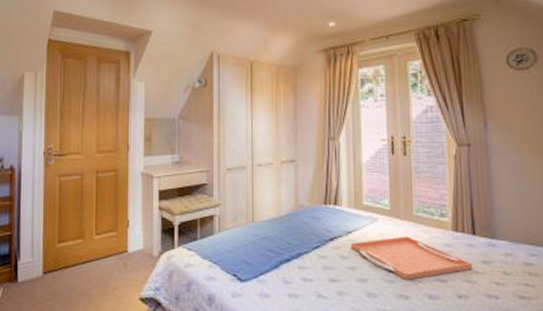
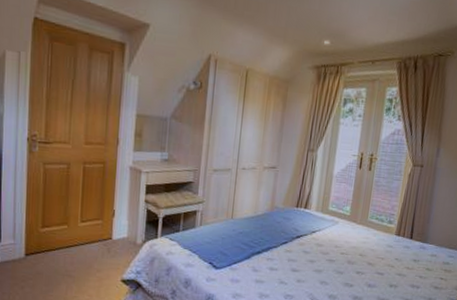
serving tray: present [350,236,472,280] -> none [313,237,405,272]

